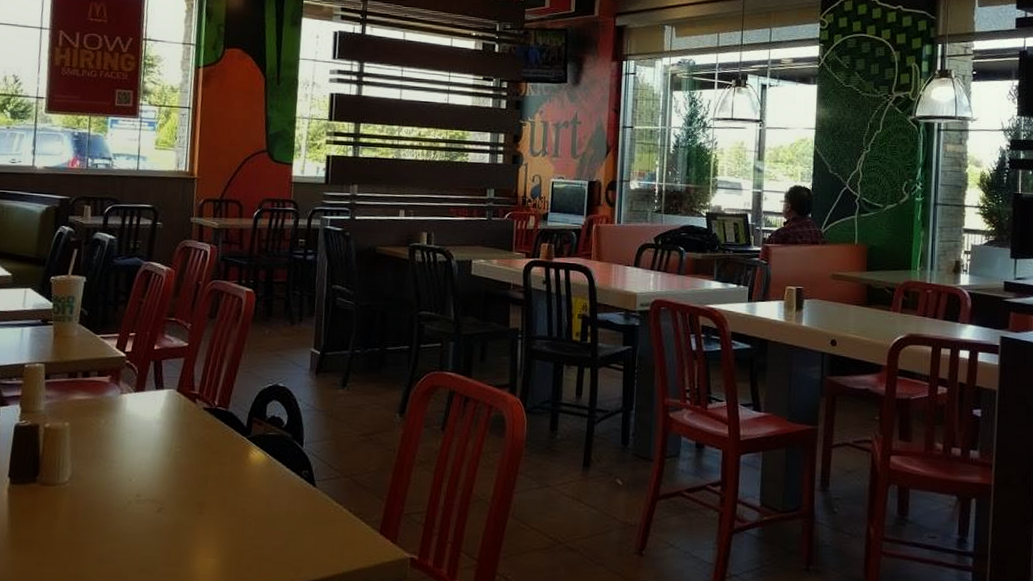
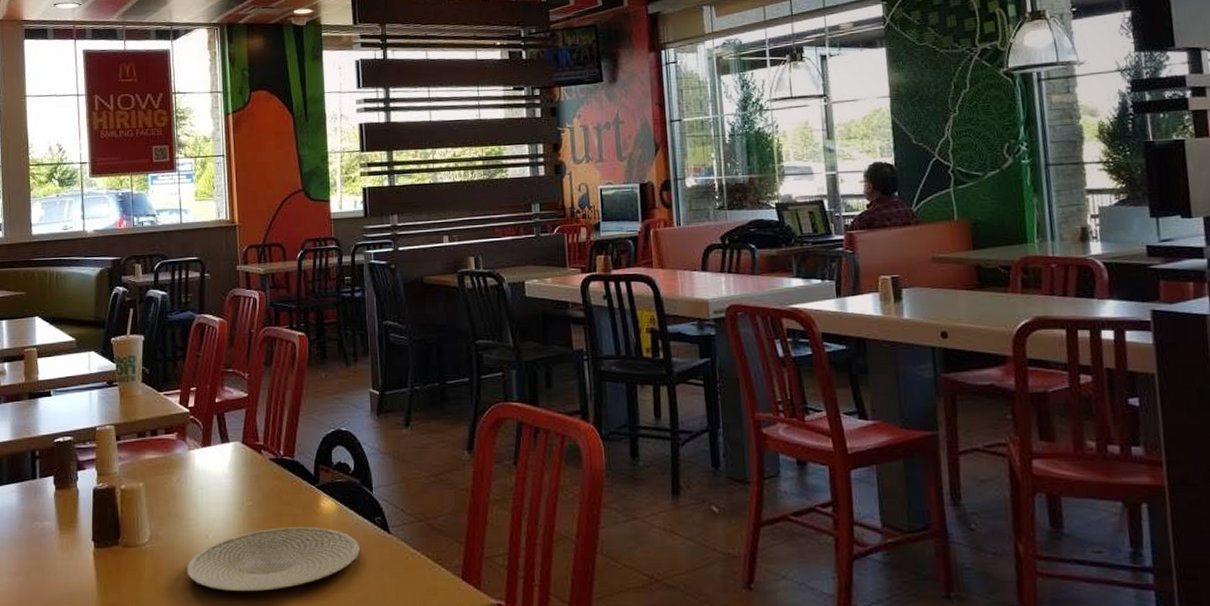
plate: none [105,475,284,536] -> present [187,527,360,592]

